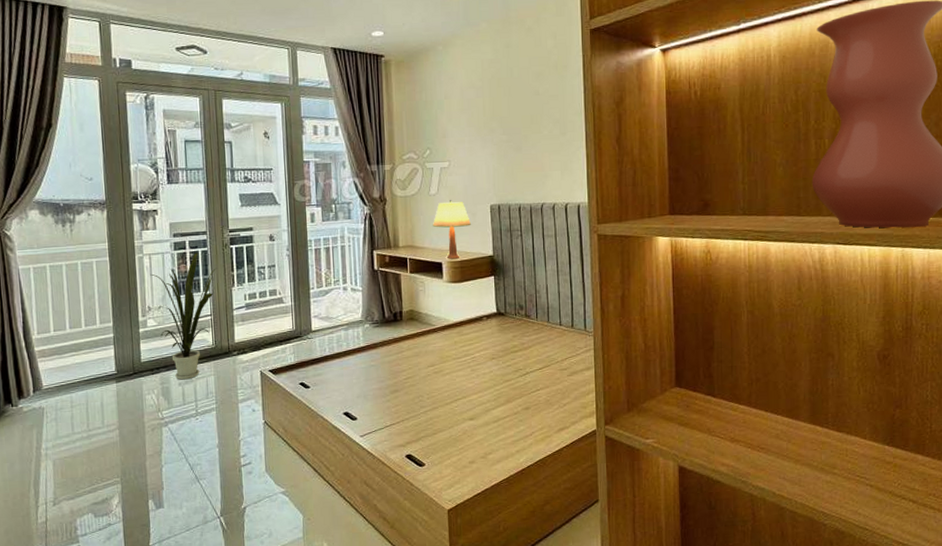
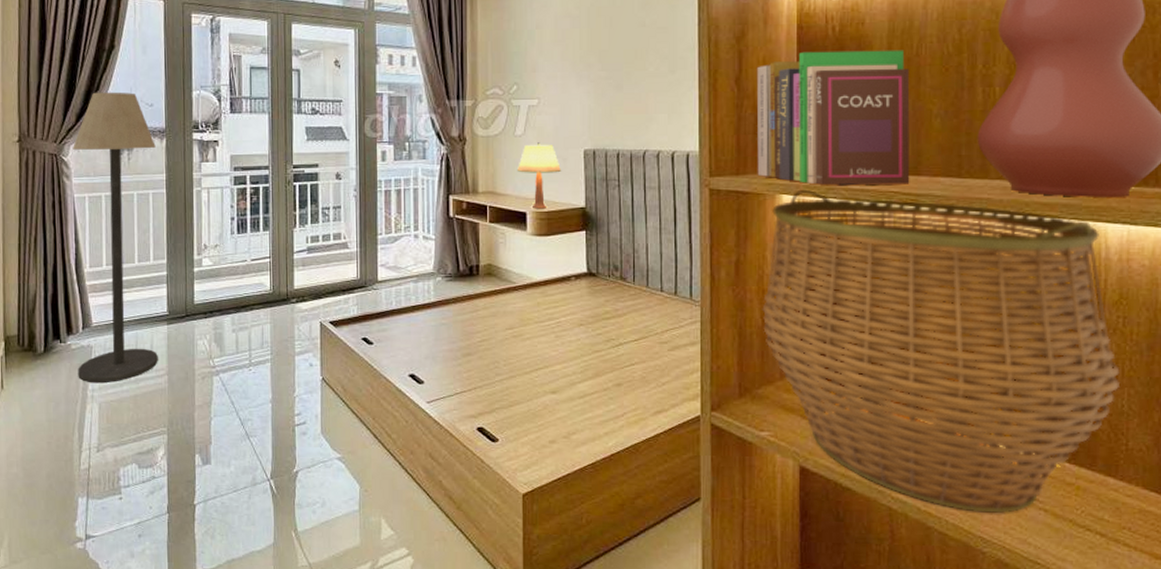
floor lamp: none [15,167,109,442] -> present [73,92,158,382]
house plant: present [150,252,217,380] -> none [207,188,278,326]
books: none [633,110,760,227] -> present [756,50,910,185]
basket: none [644,231,924,492] -> present [762,189,1120,513]

